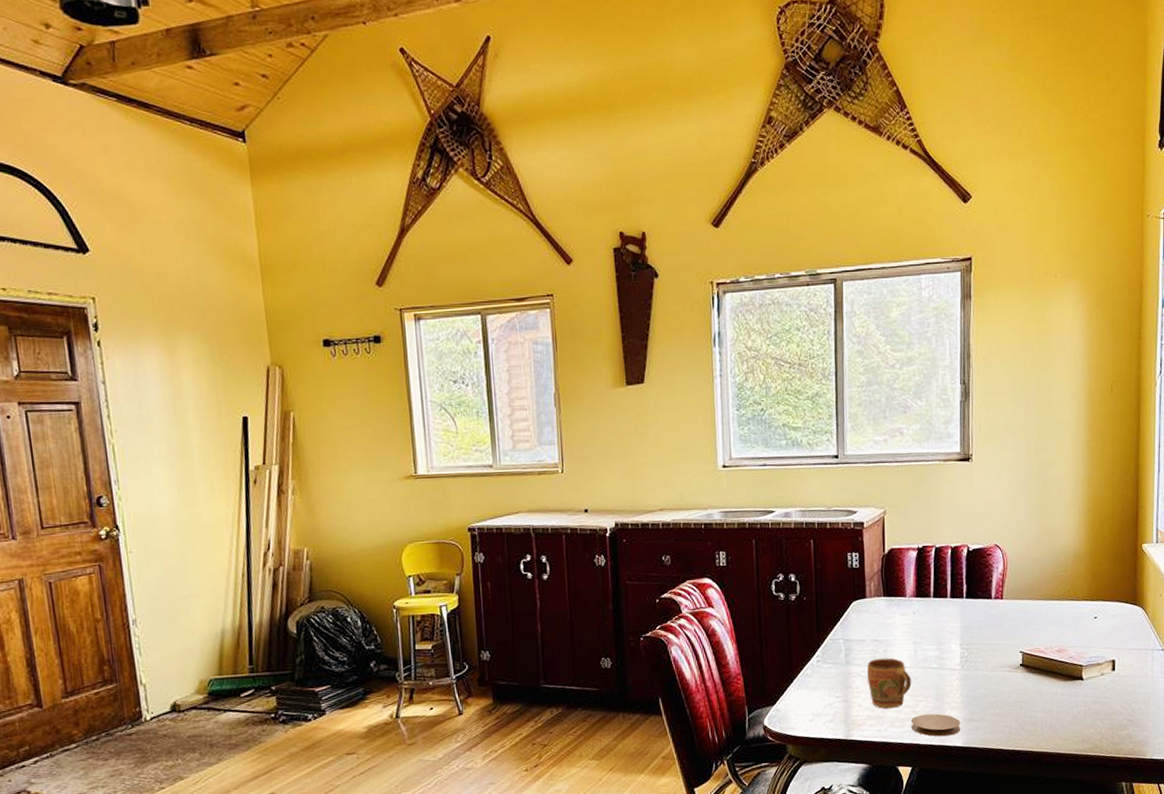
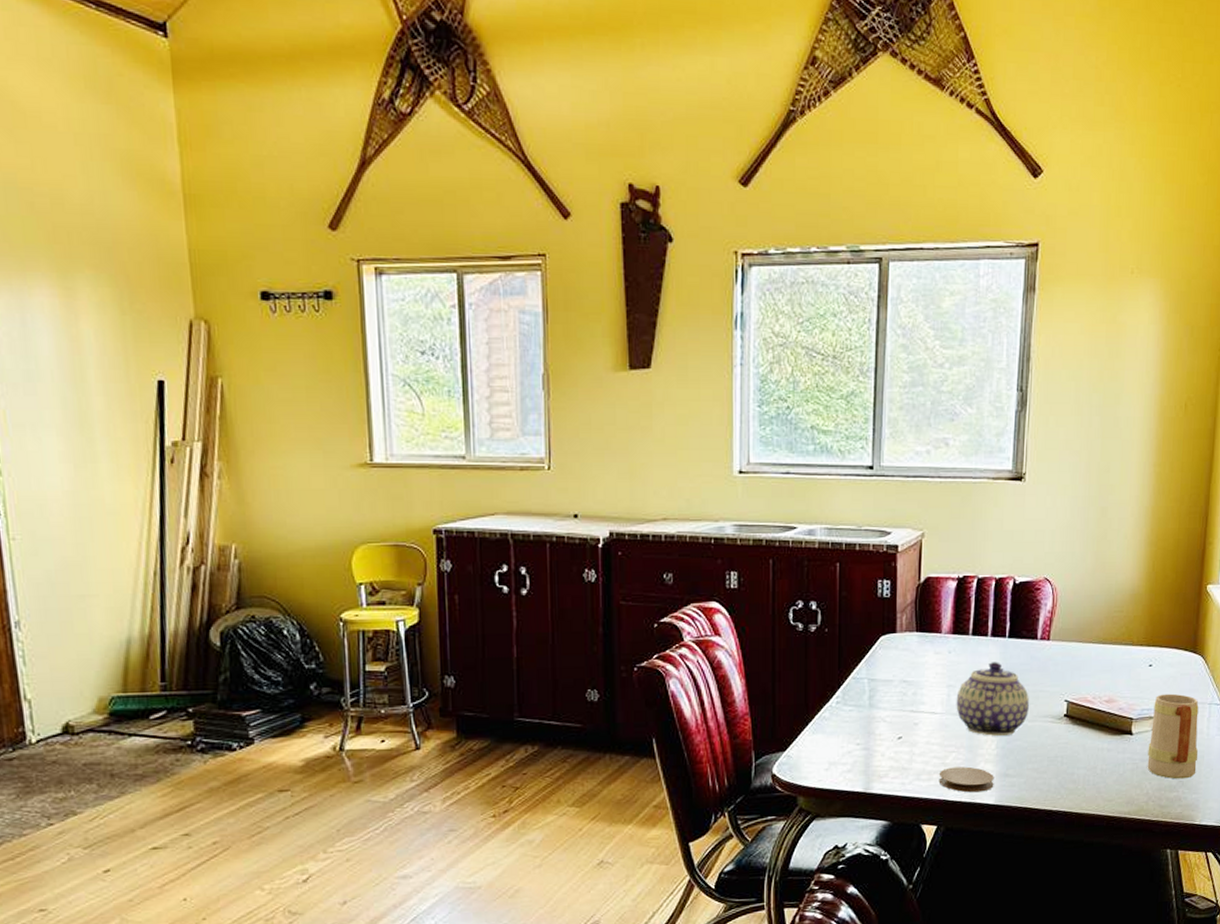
mug: present [867,658,912,709] -> none [893,702,942,760]
teapot: none [922,620,988,686] -> present [956,662,1029,736]
mug: none [1098,642,1145,719] -> present [1147,693,1199,780]

